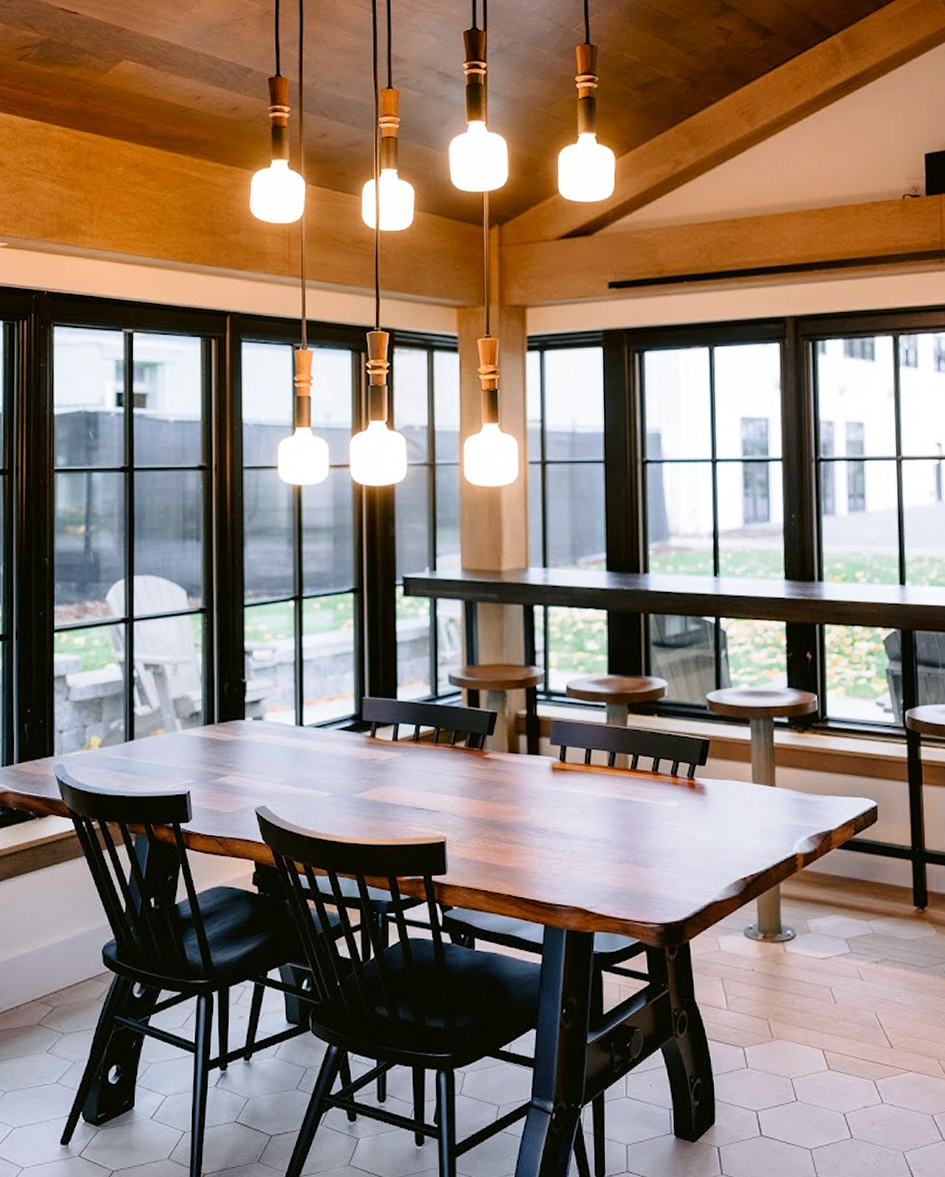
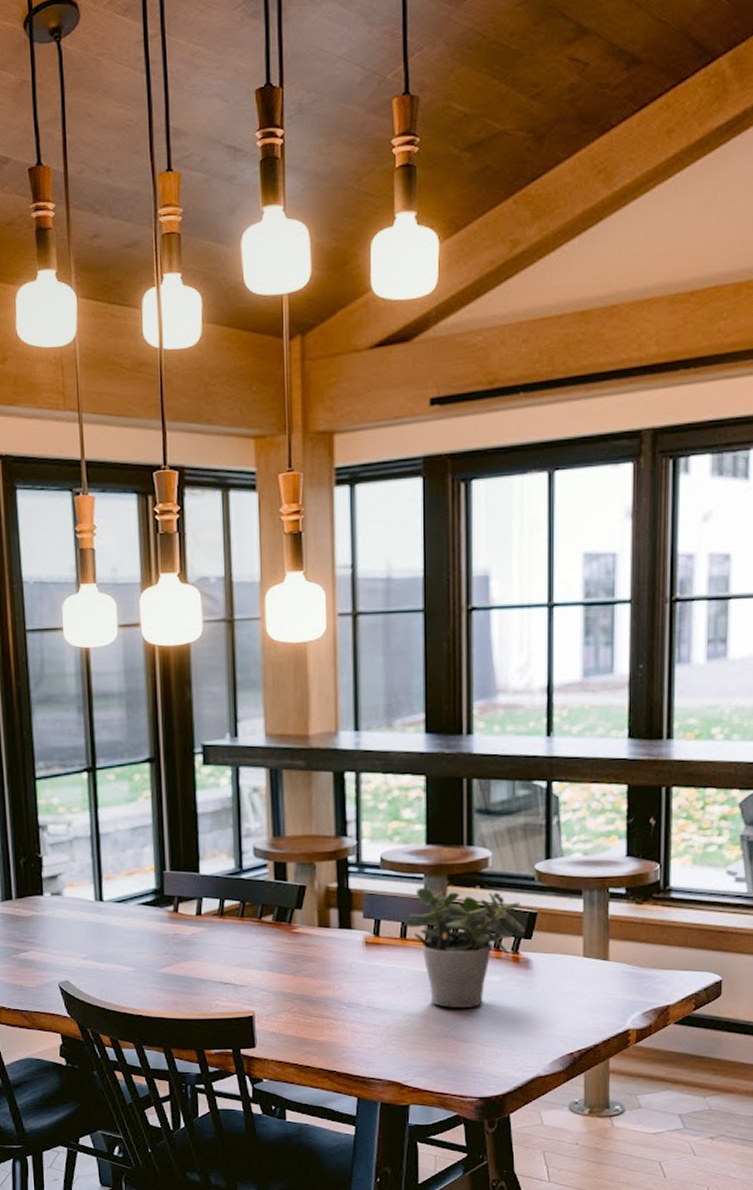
potted plant: none [588,716,700,834] -> present [403,888,526,1009]

